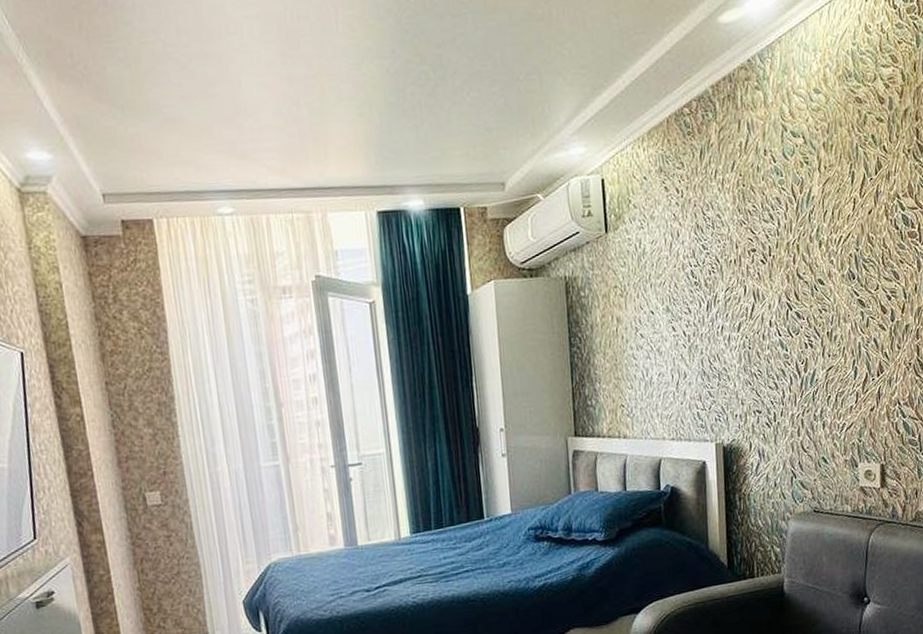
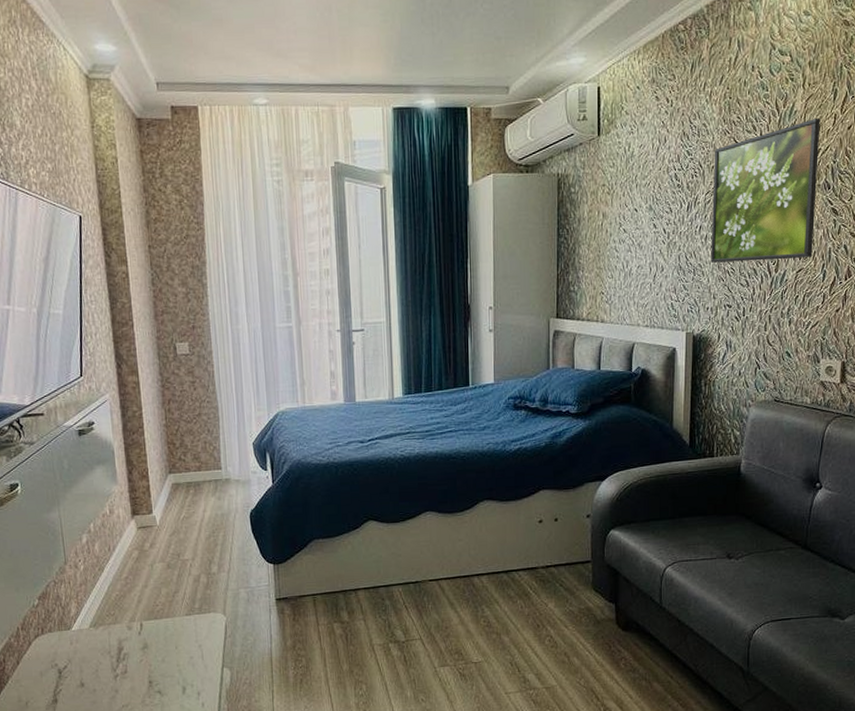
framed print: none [731,204,842,366] -> present [711,118,821,263]

